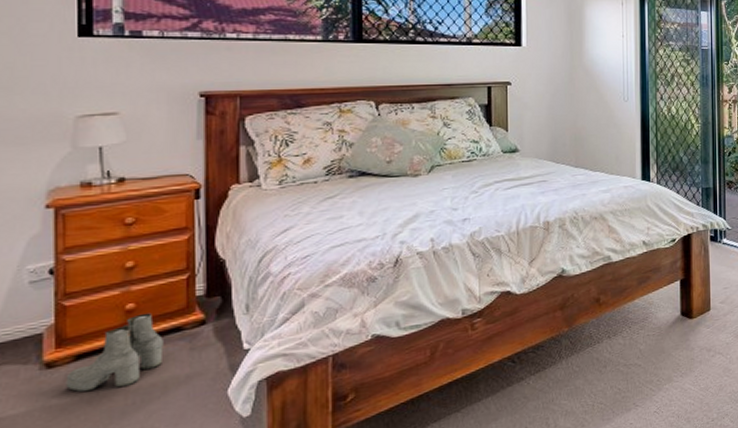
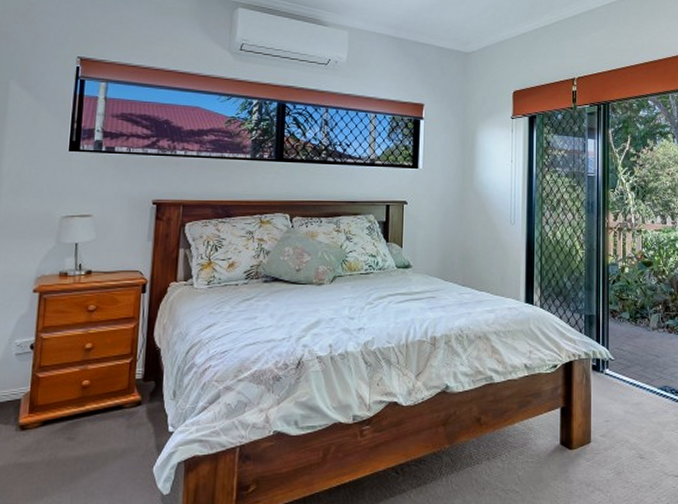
boots: present [65,313,164,393] -> none [33,390,108,455]

